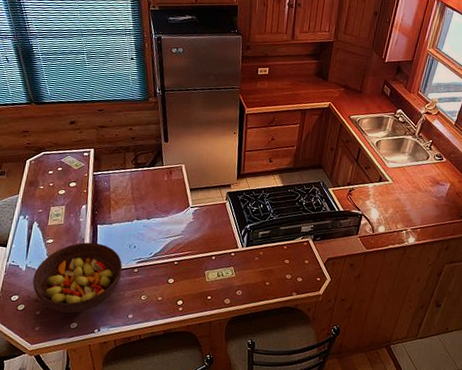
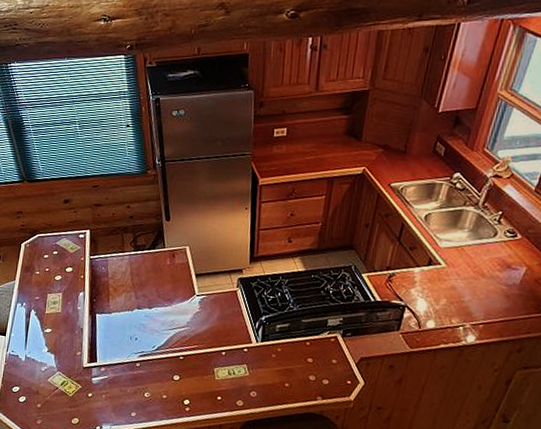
fruit bowl: present [32,242,123,314] -> none [32,332,124,408]

